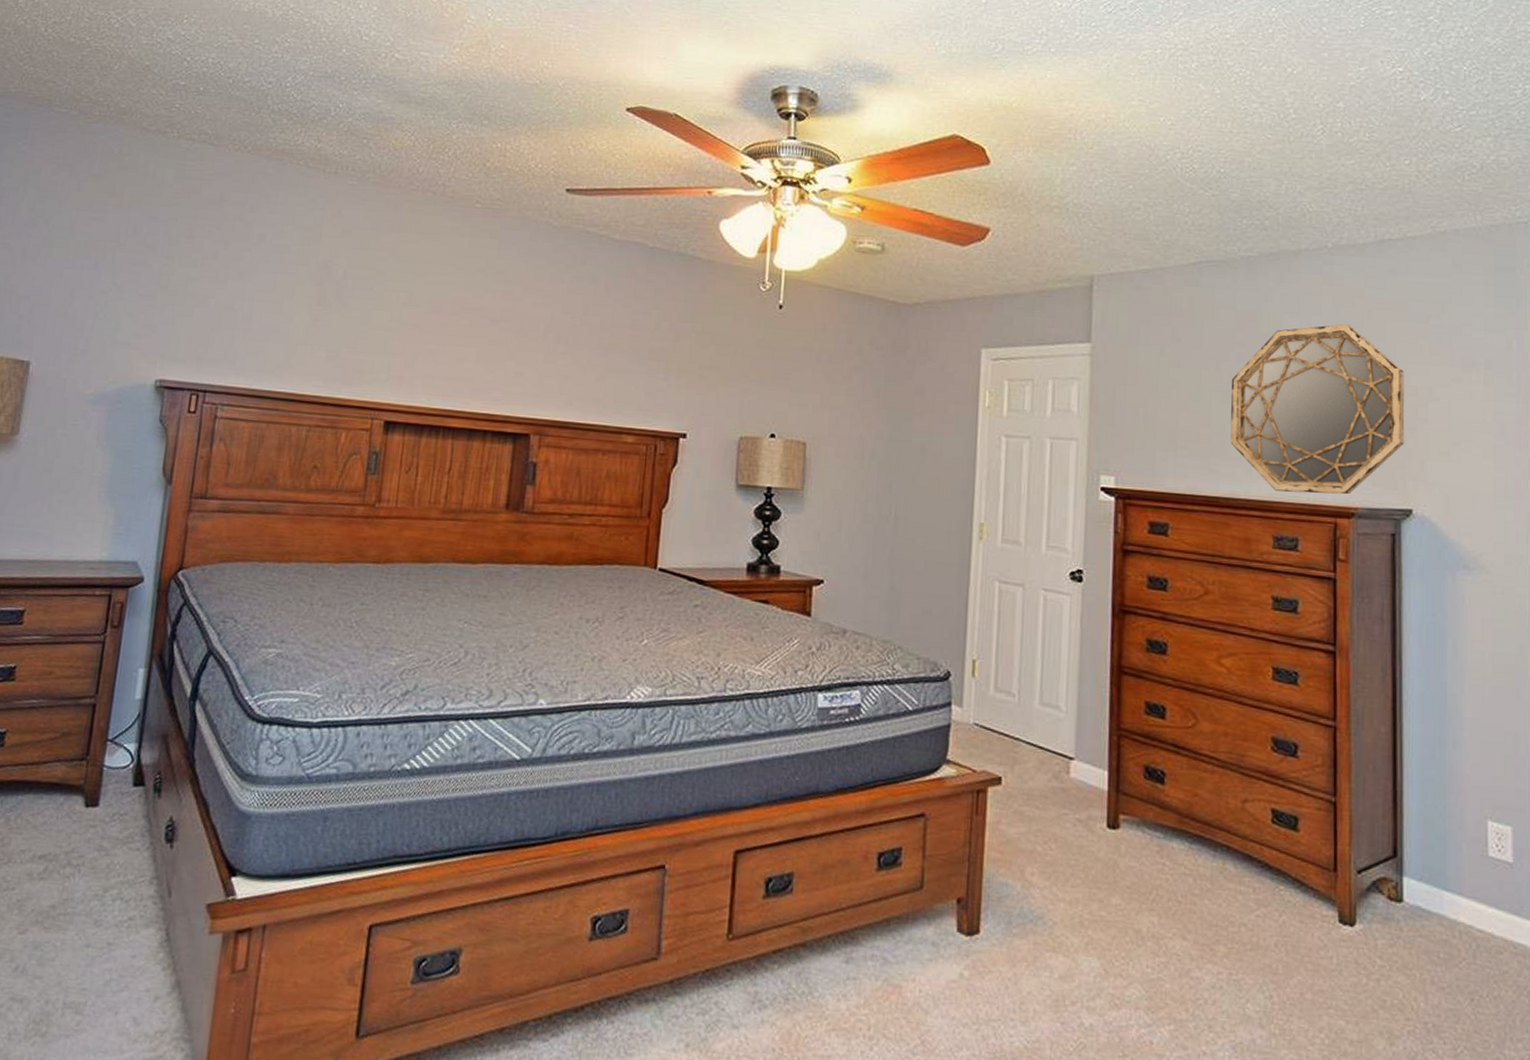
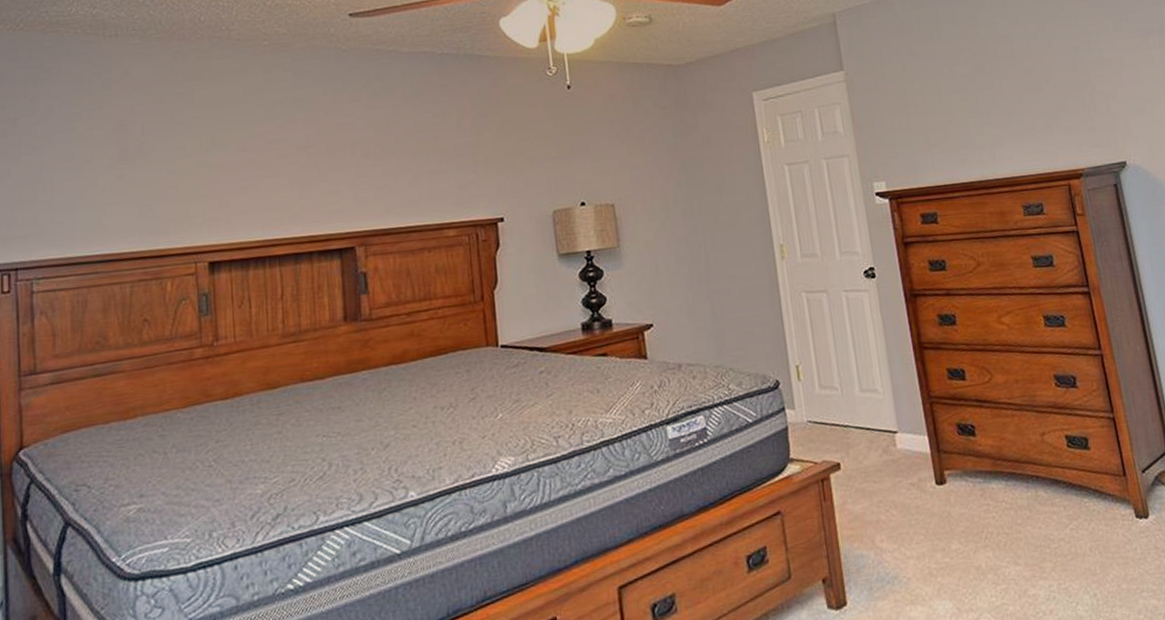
home mirror: present [1230,324,1405,495] -> none [964,18,1110,168]

